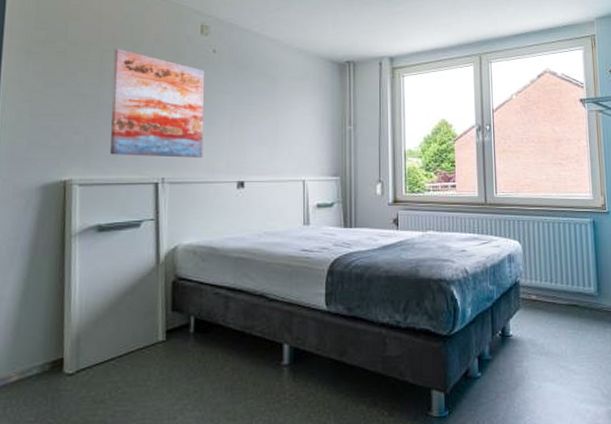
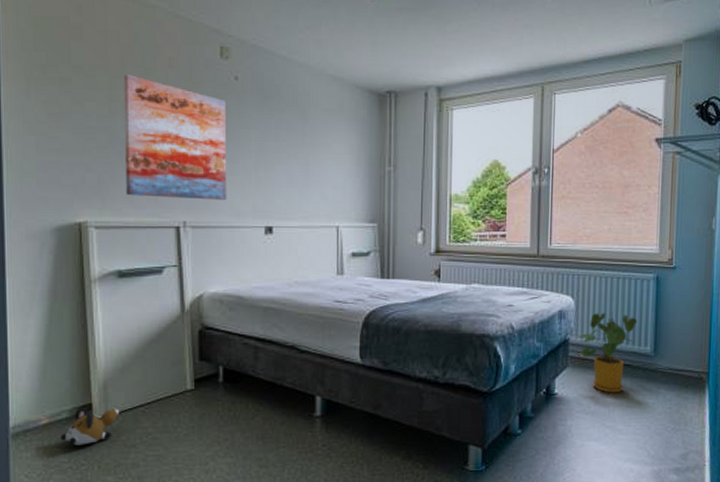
plush toy: none [28,363,90,403] -> present [60,408,119,446]
house plant: none [527,256,580,334] -> present [578,313,638,393]

